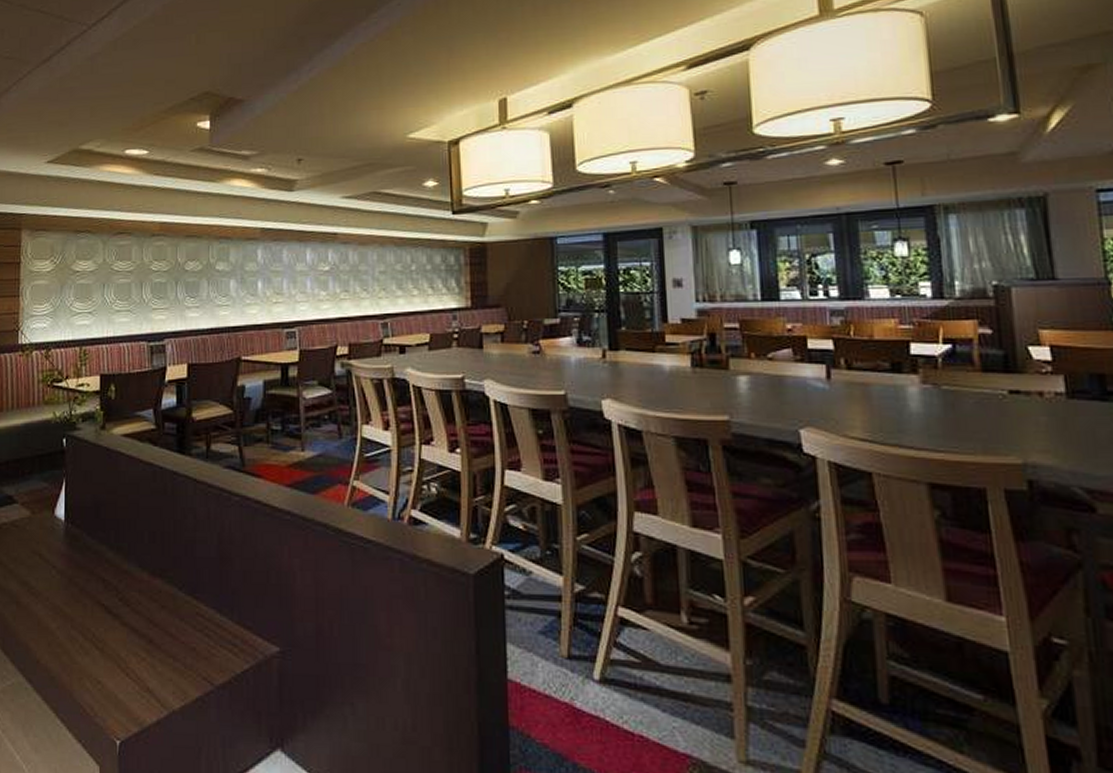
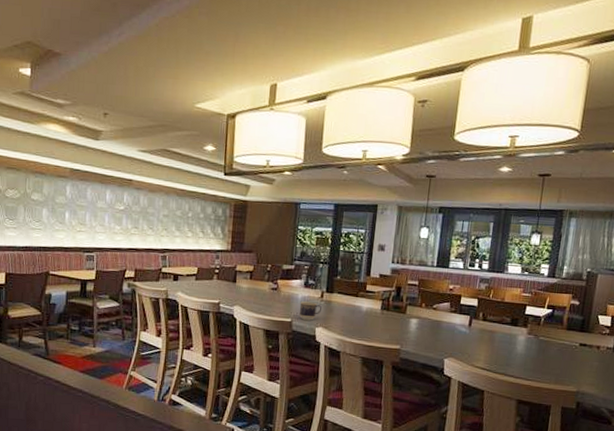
cup: none [574,365,606,391] -> present [299,301,321,321]

